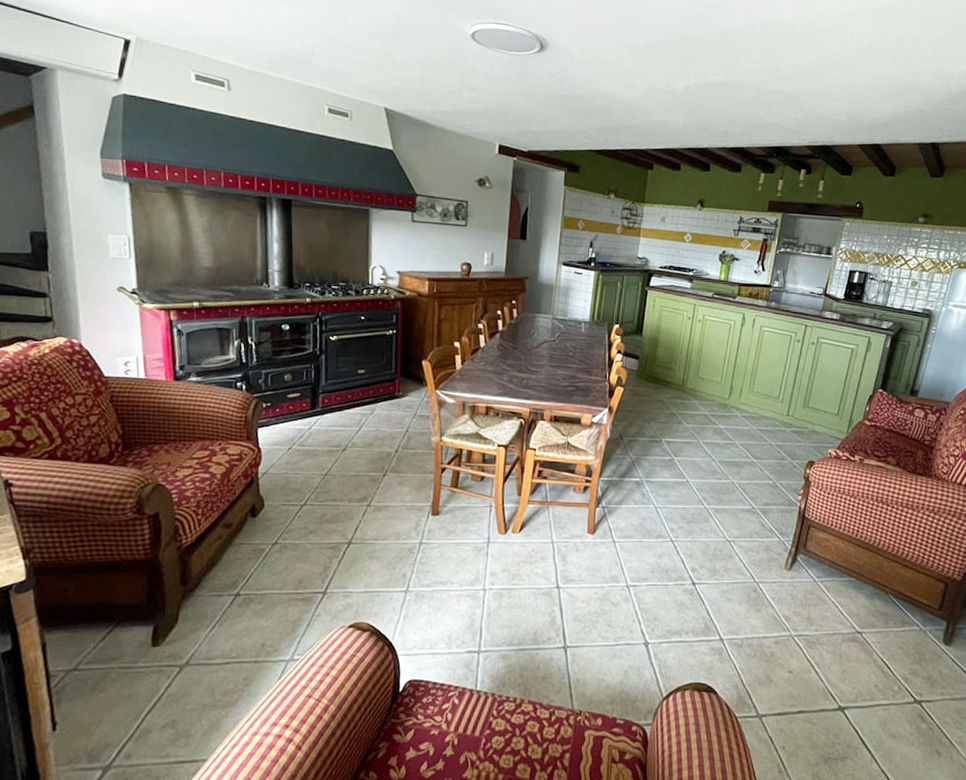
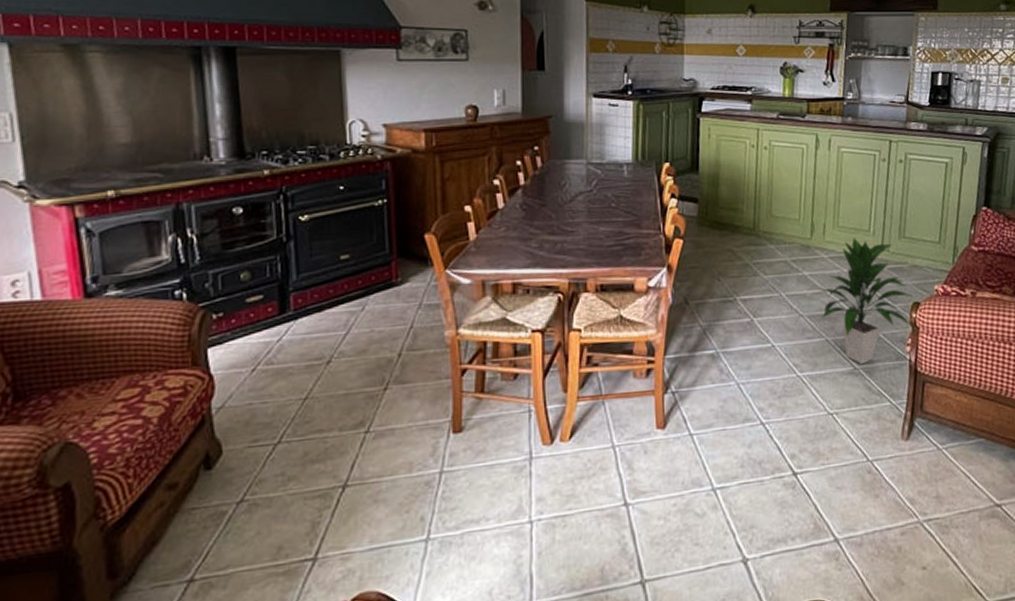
indoor plant: none [730,401,809,506] -> present [819,236,912,365]

